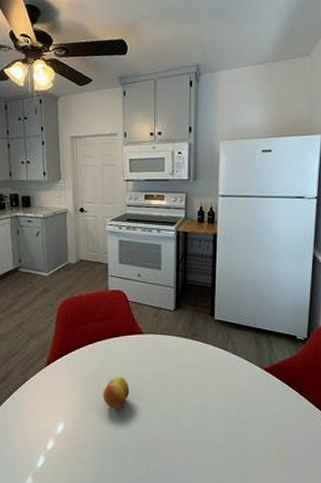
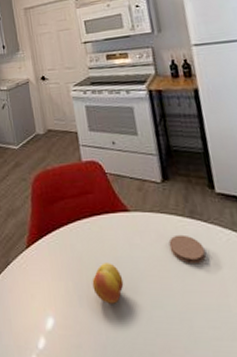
coaster: none [171,352,198,375] -> present [168,234,206,264]

